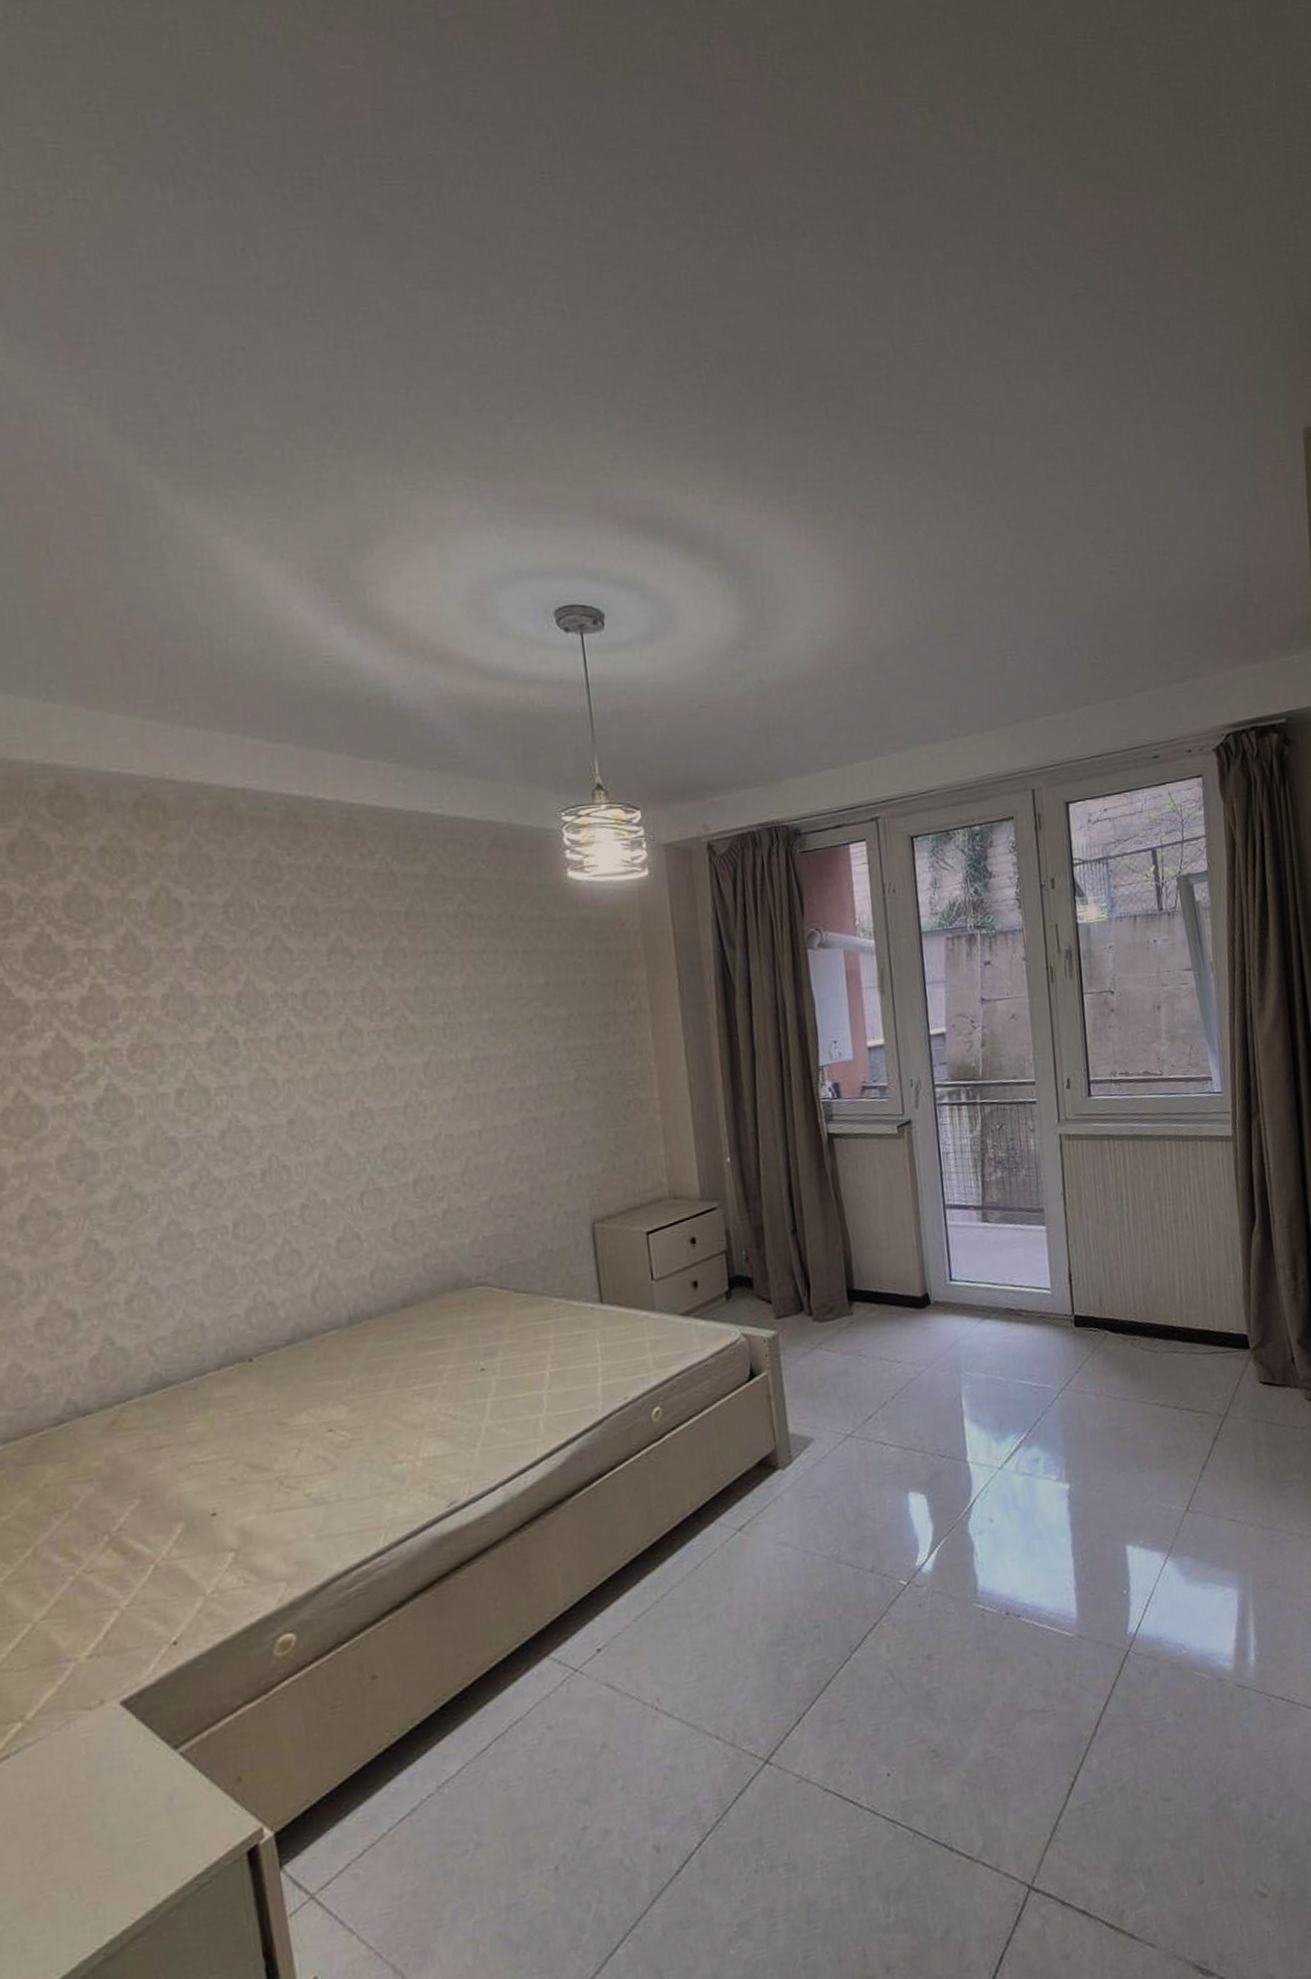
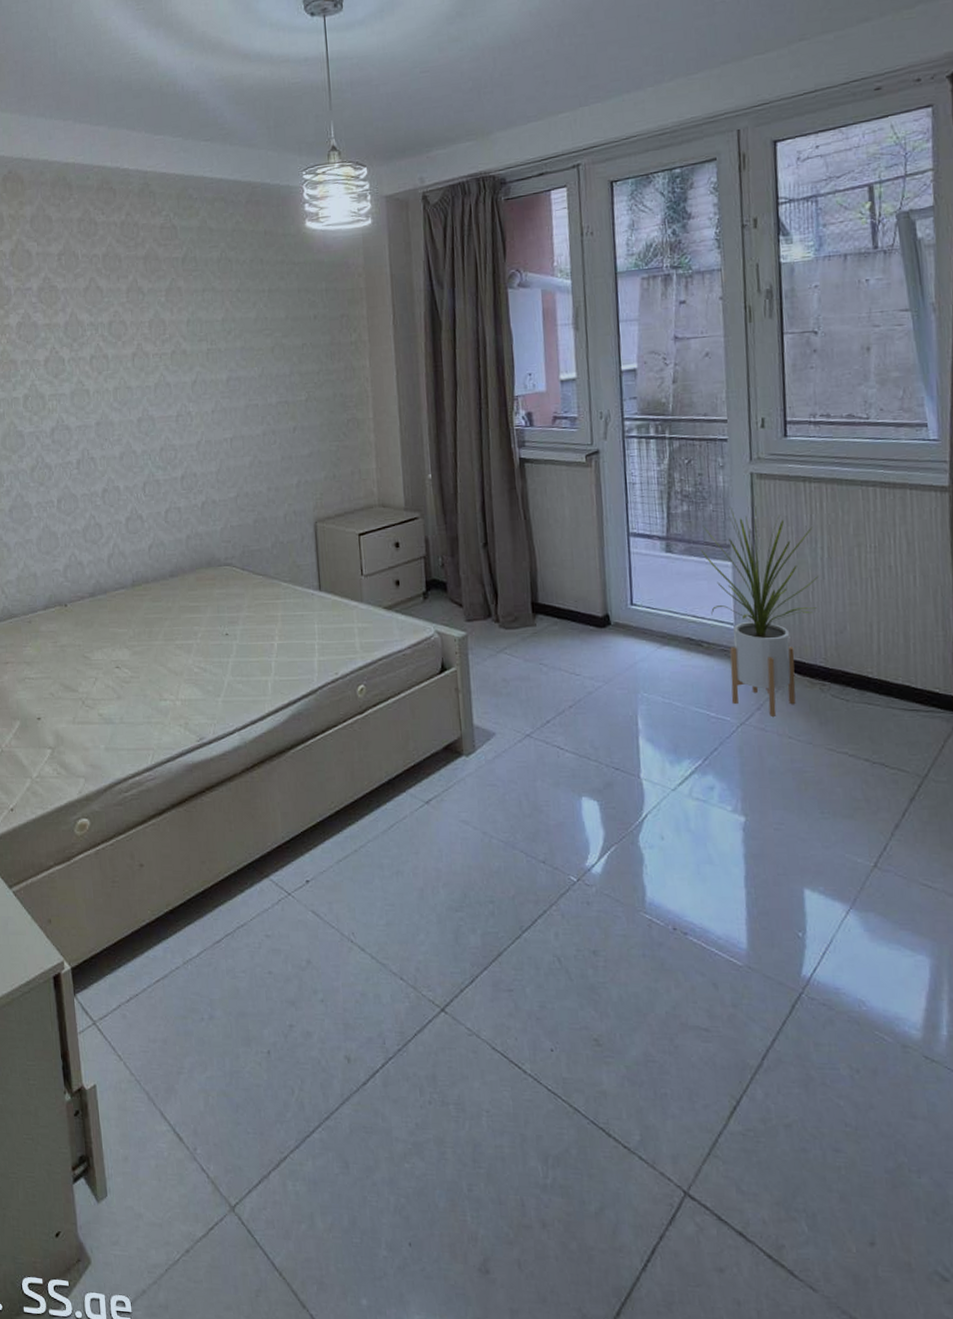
house plant: none [1015,1167,1125,1378] -> present [700,505,819,716]

